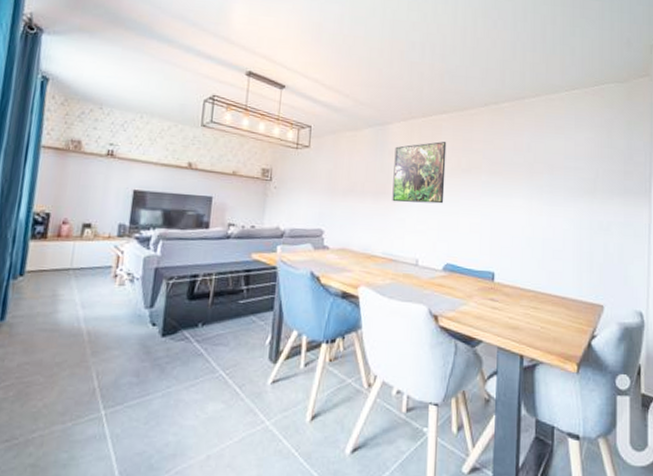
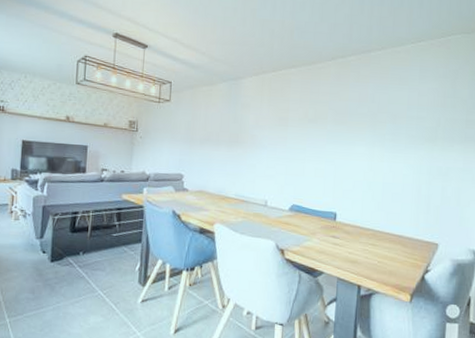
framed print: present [392,141,447,204] -> none [244,94,295,151]

